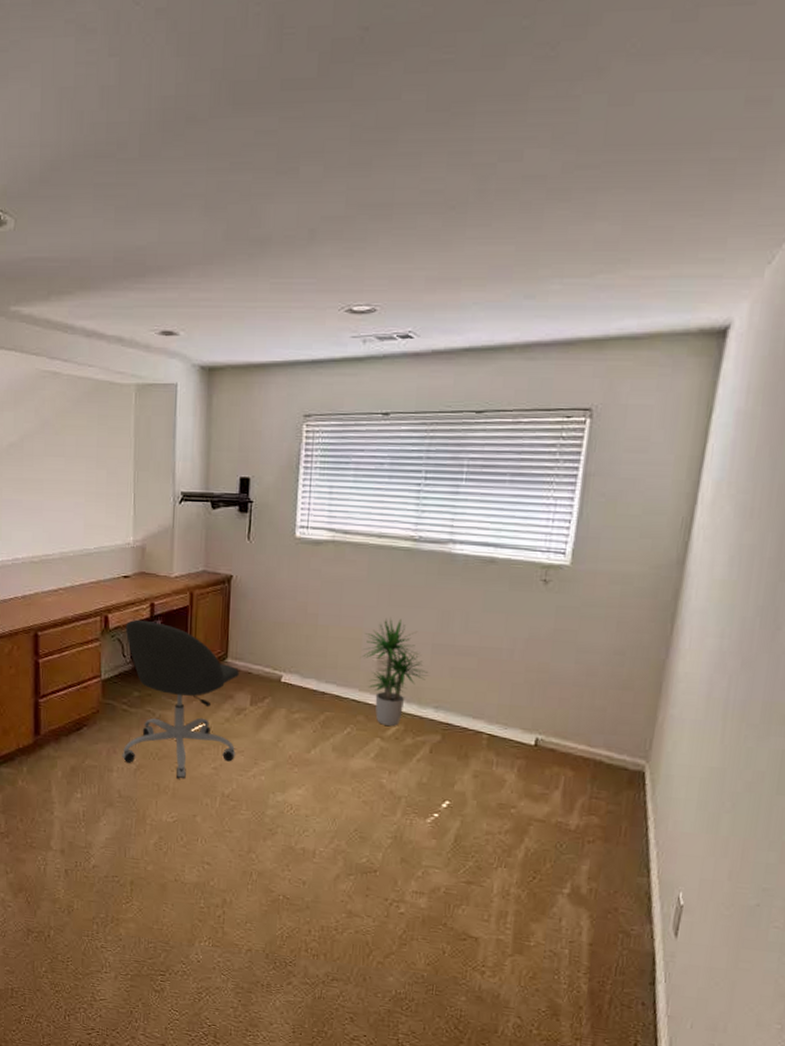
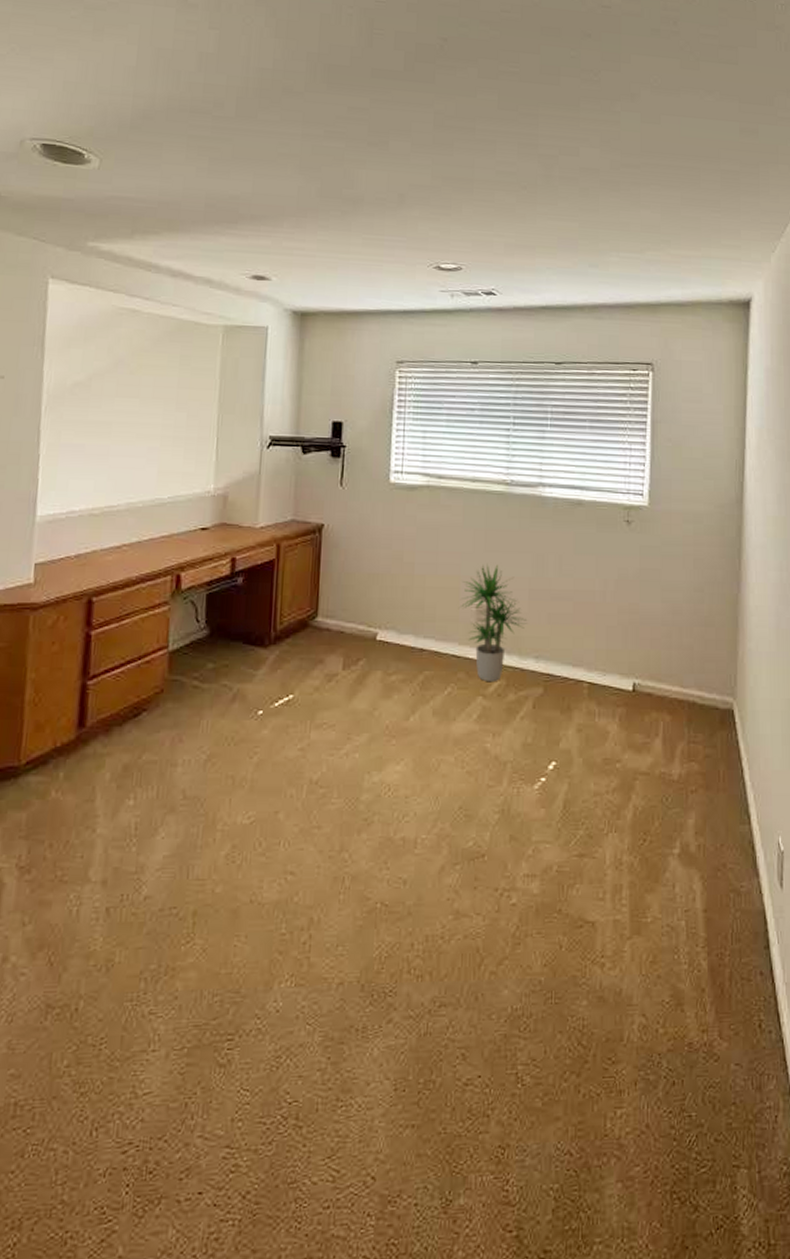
office chair: present [122,619,239,779] -> none [189,577,330,767]

